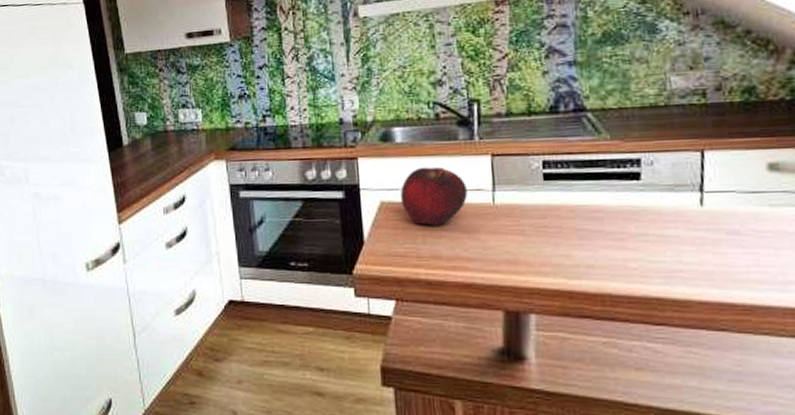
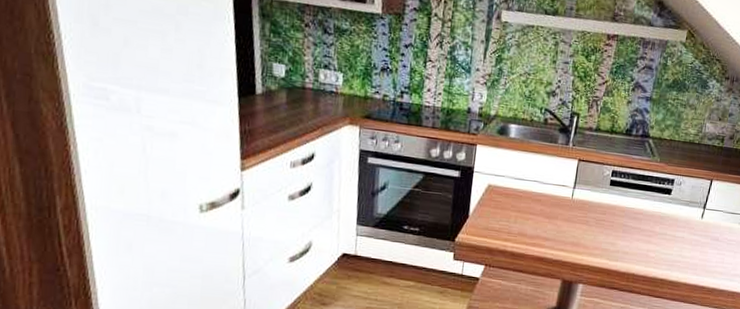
fruit: present [401,167,468,226] -> none [504,161,556,210]

